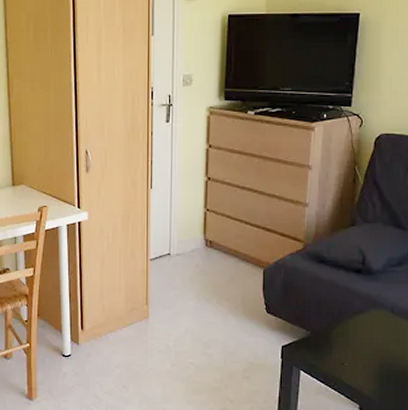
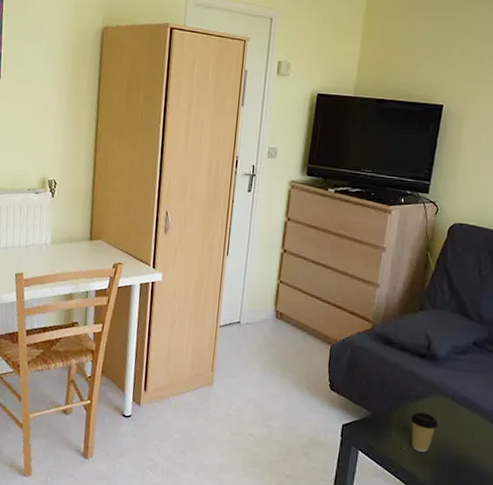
coffee cup: none [350,327,379,366] -> present [410,412,439,452]

